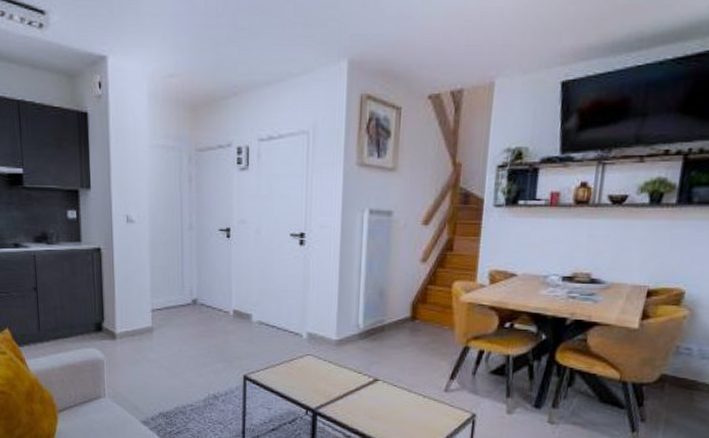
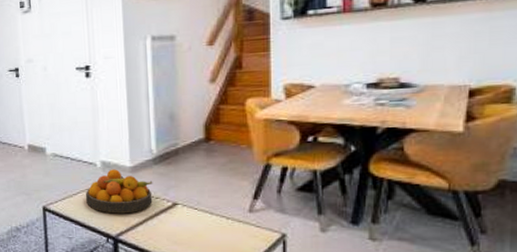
fruit bowl: none [289,341,357,387] -> present [86,169,153,214]

